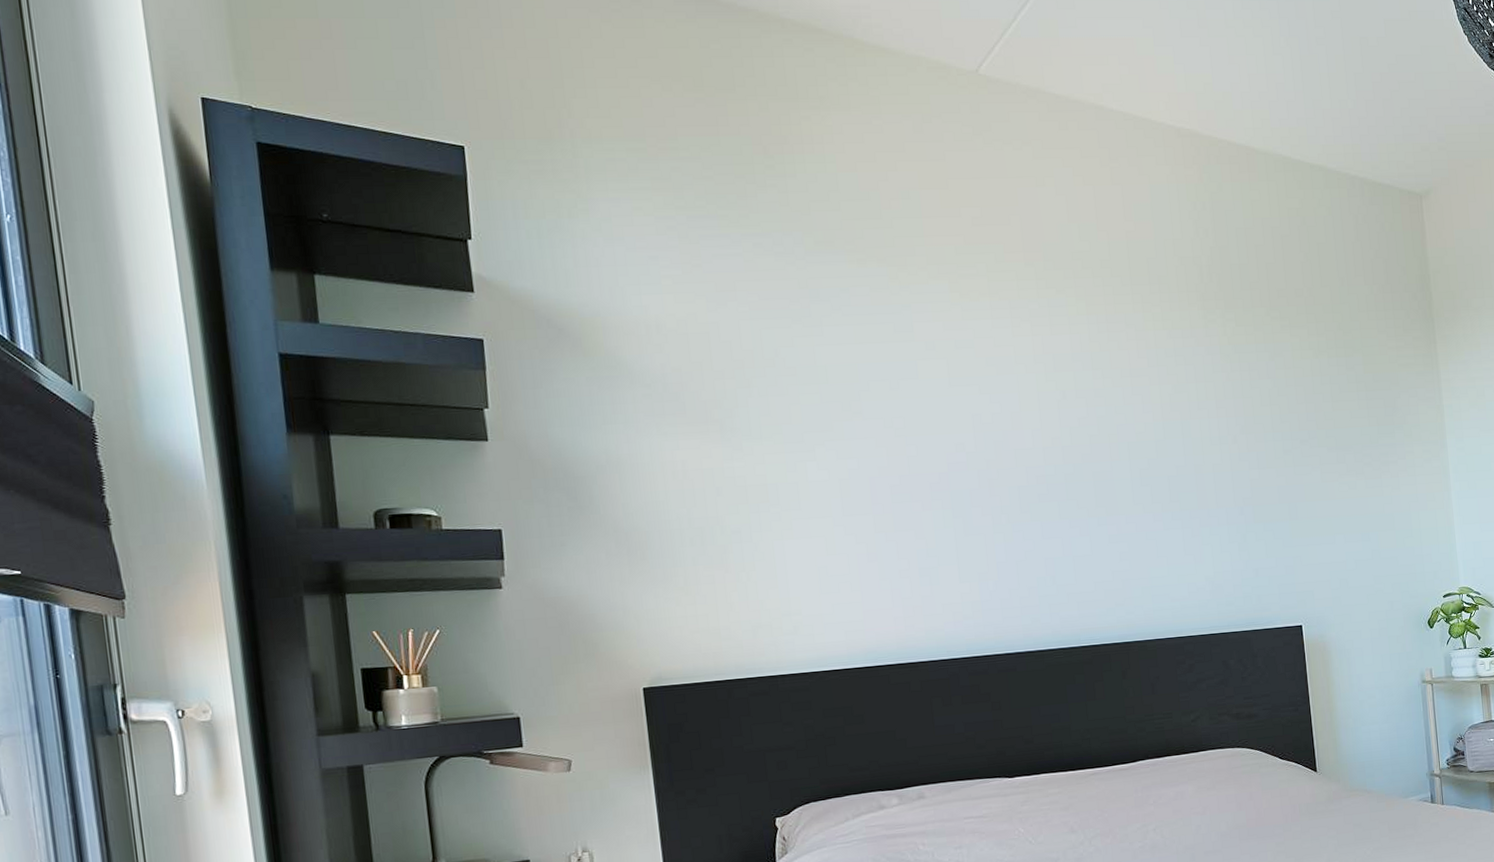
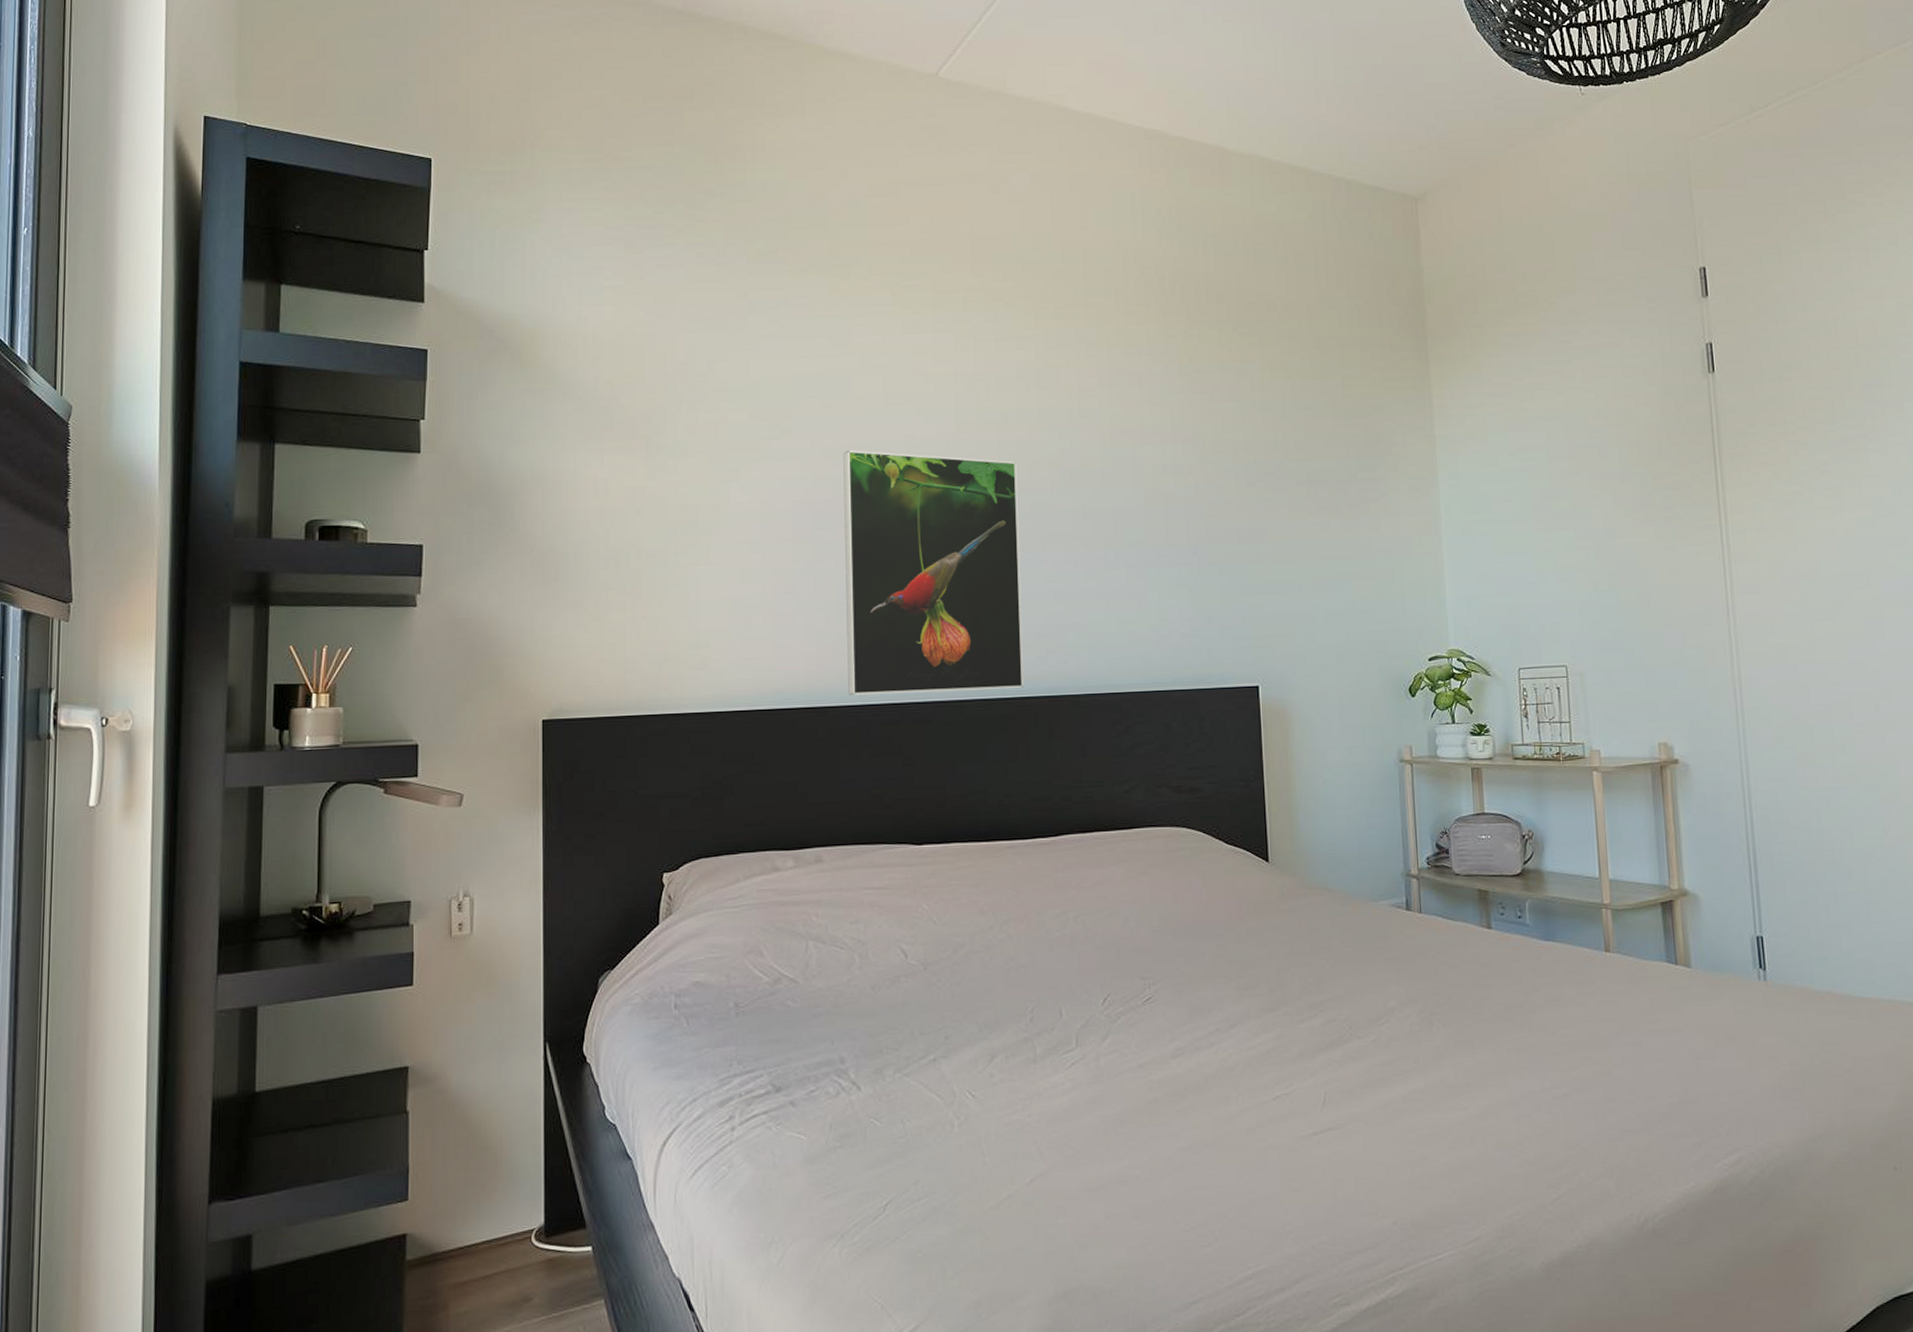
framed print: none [914,429,1097,651] -> present [843,450,1024,695]

